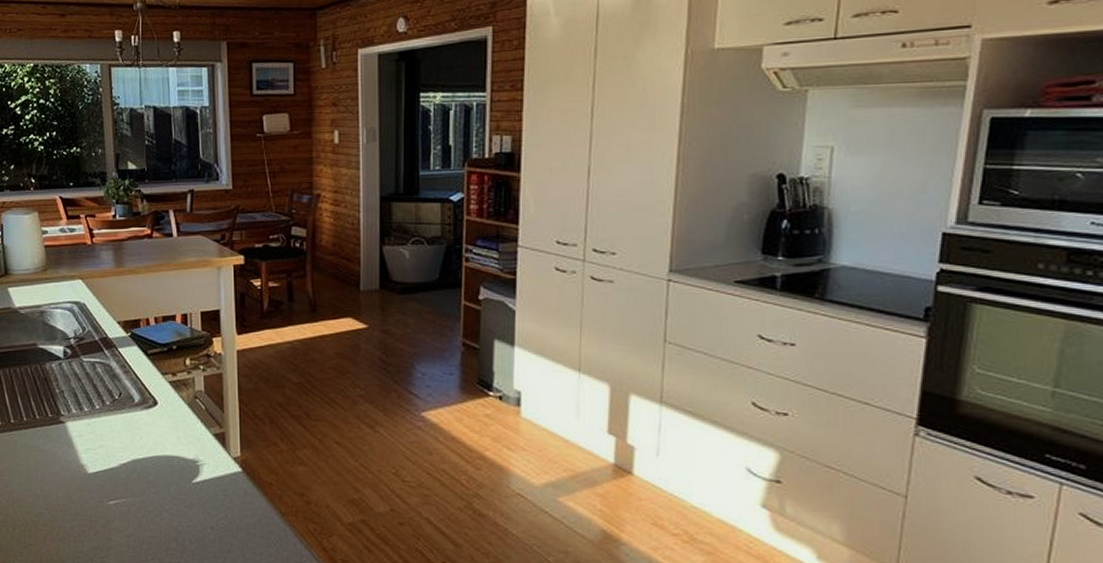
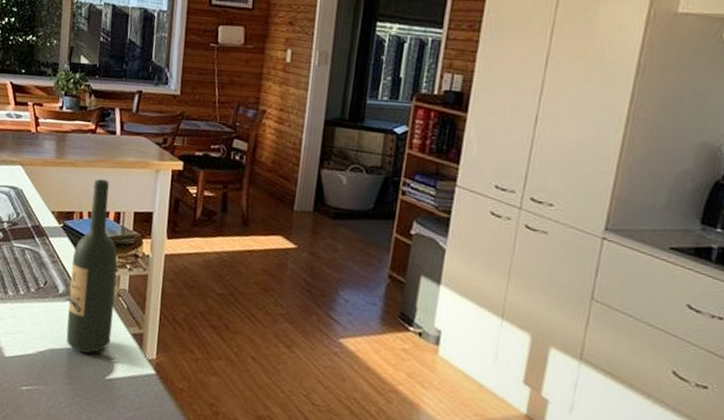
wine bottle: none [144,283,193,459] -> present [66,179,118,354]

